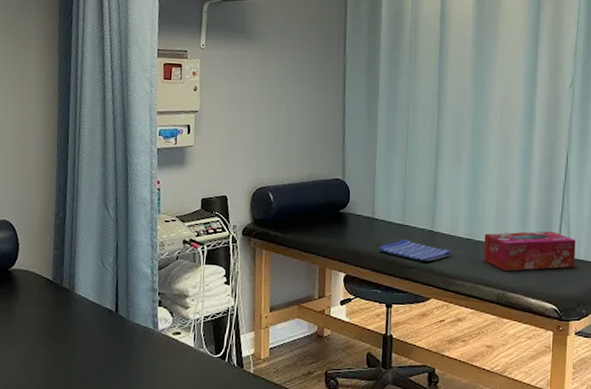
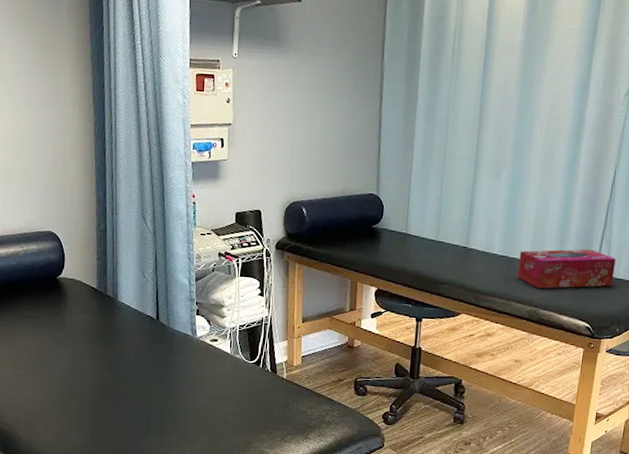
dish towel: present [378,238,452,261] -> none [410,254,486,278]

